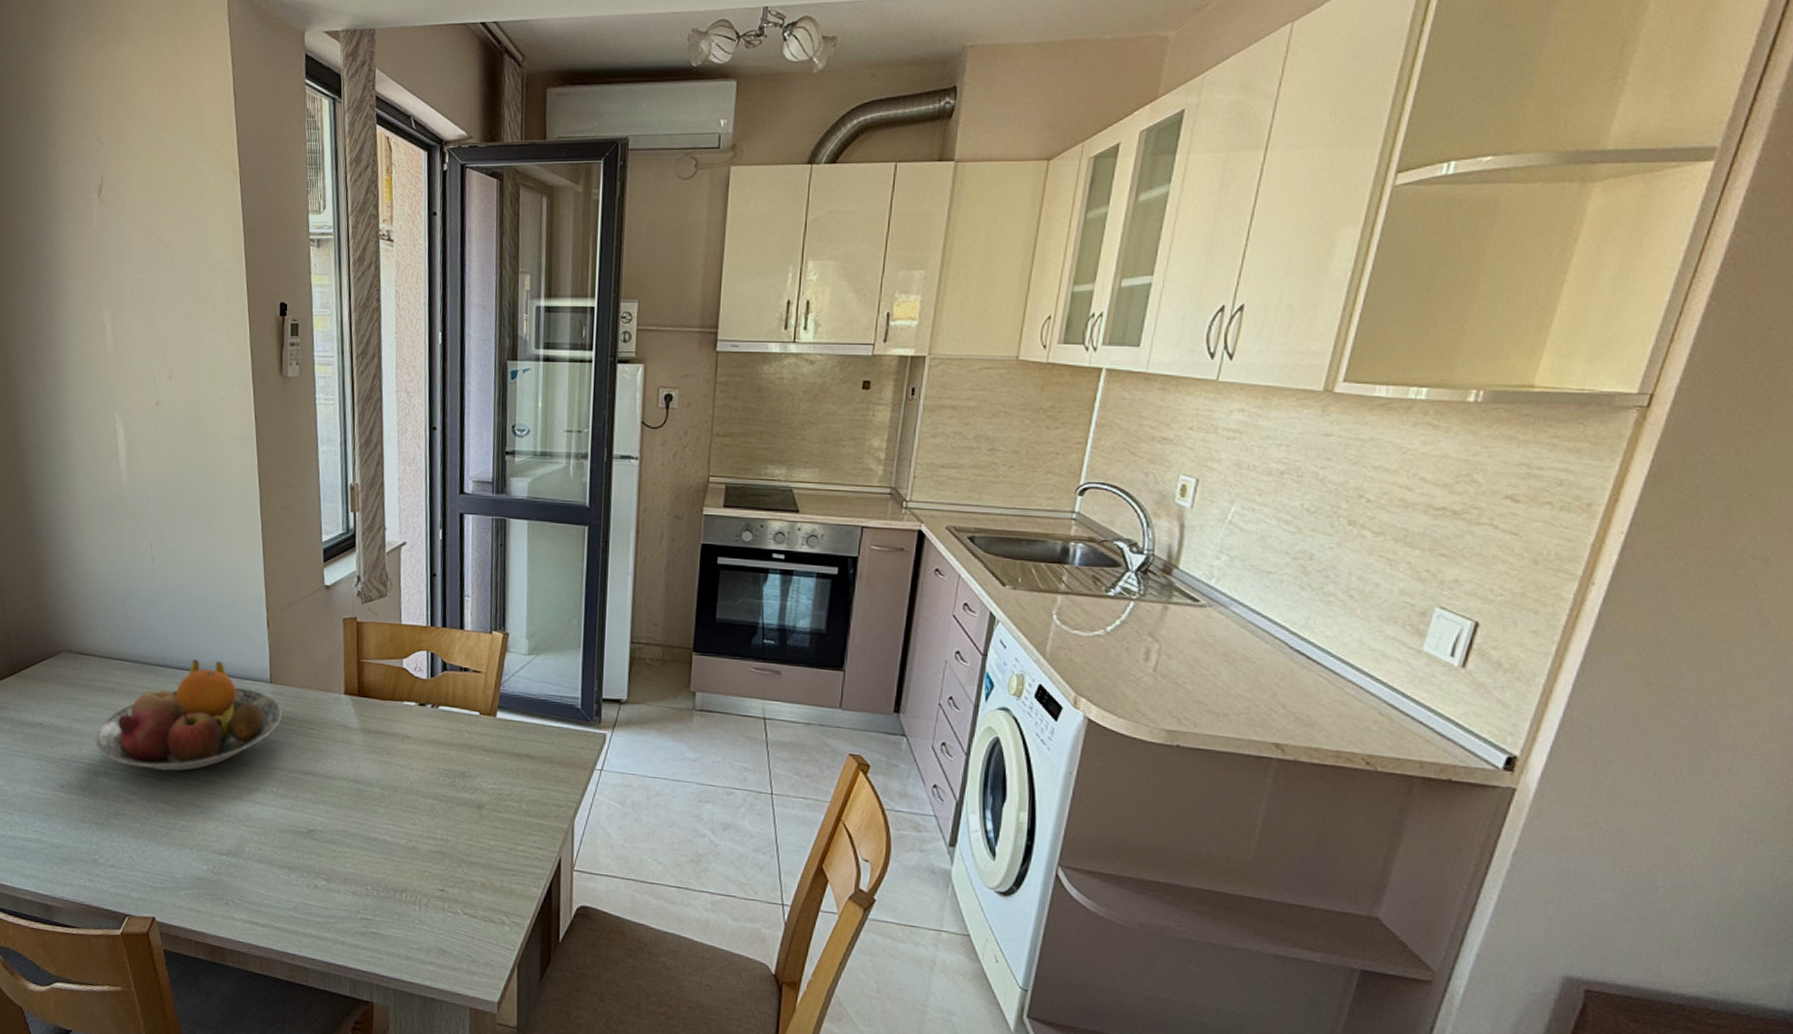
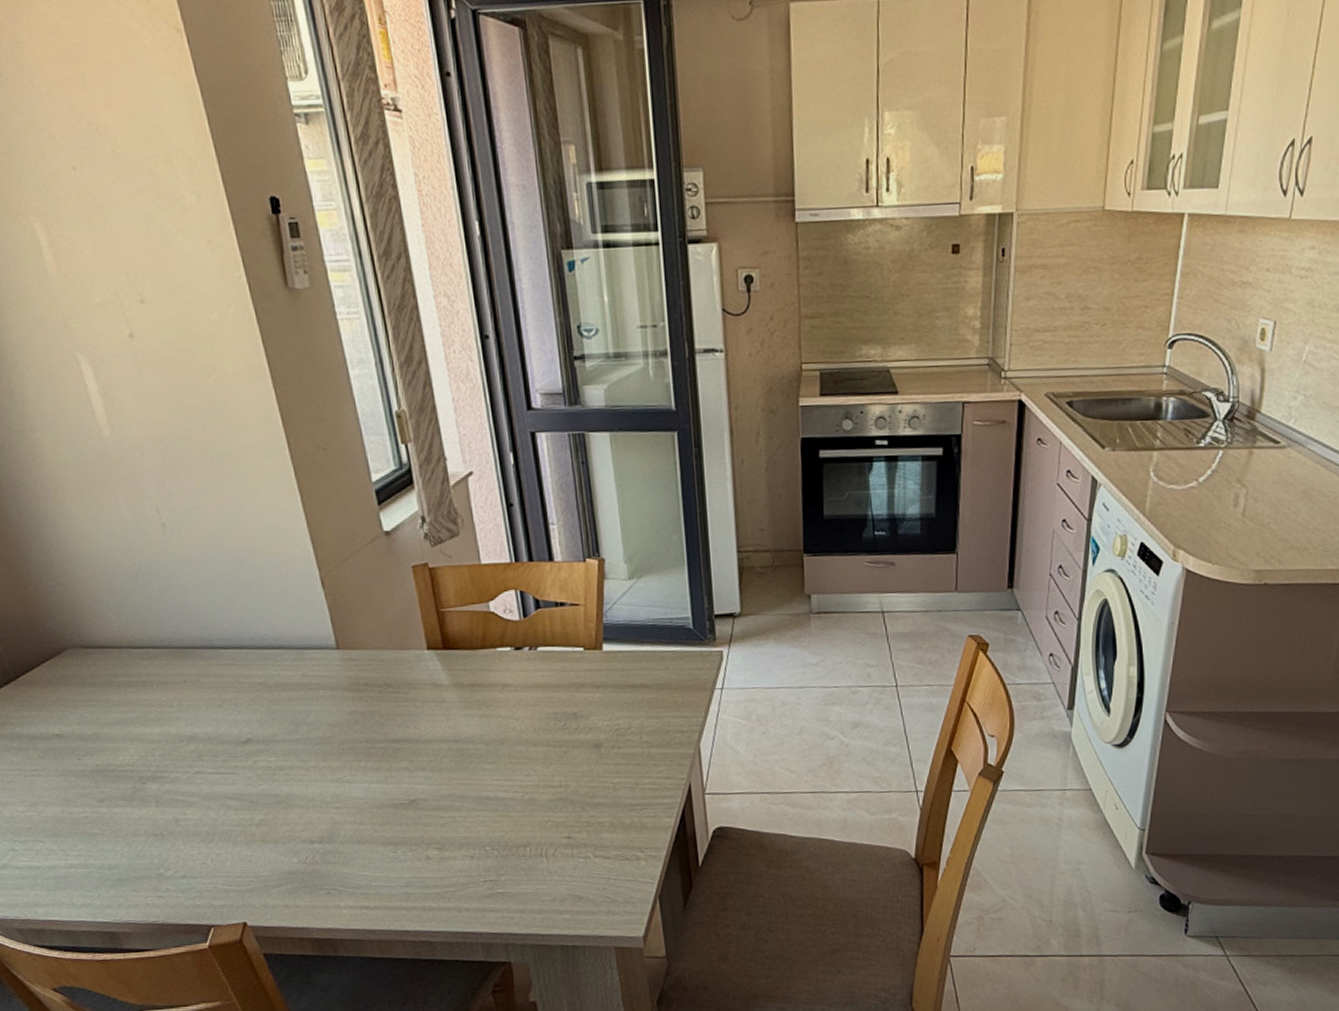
fruit bowl: present [94,659,282,771] -> none [131,633,358,765]

